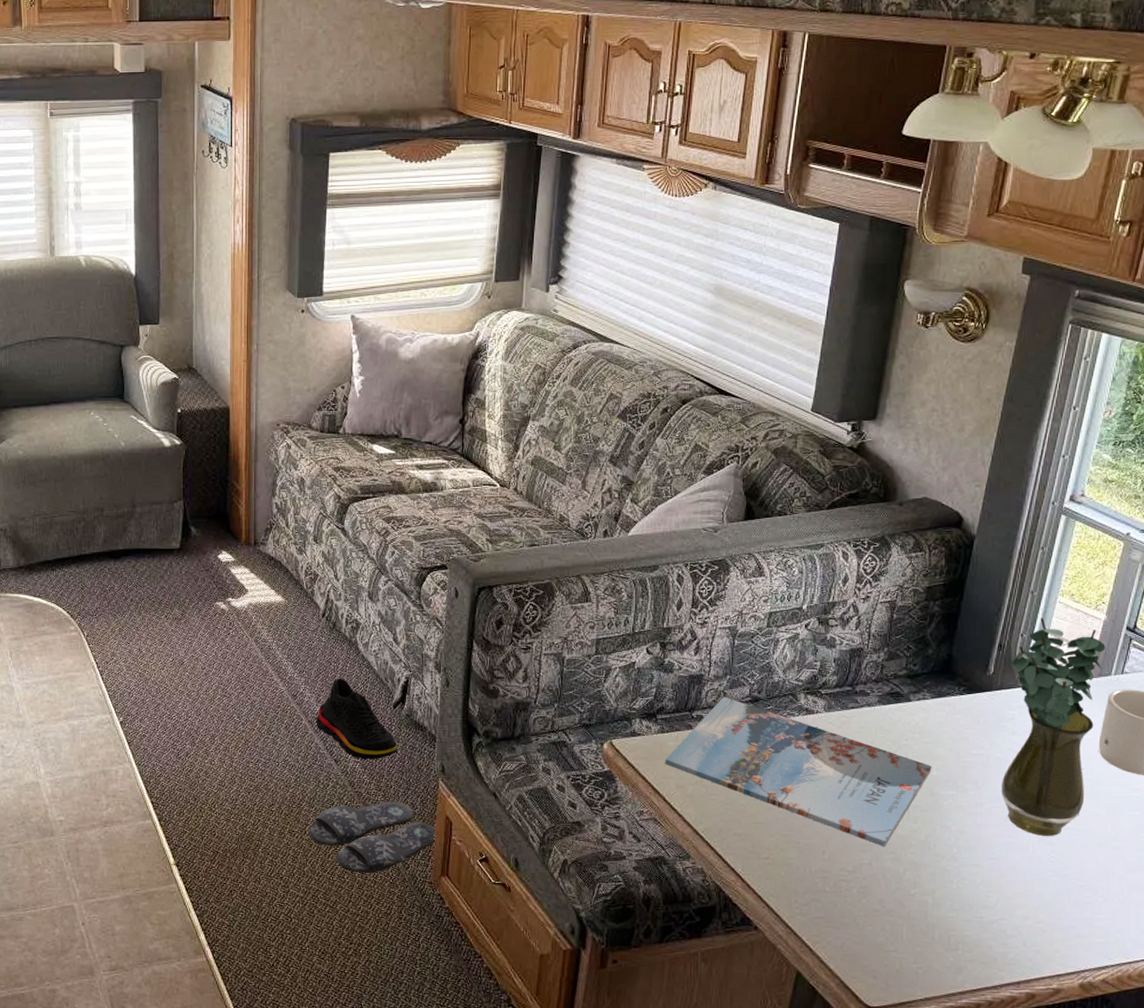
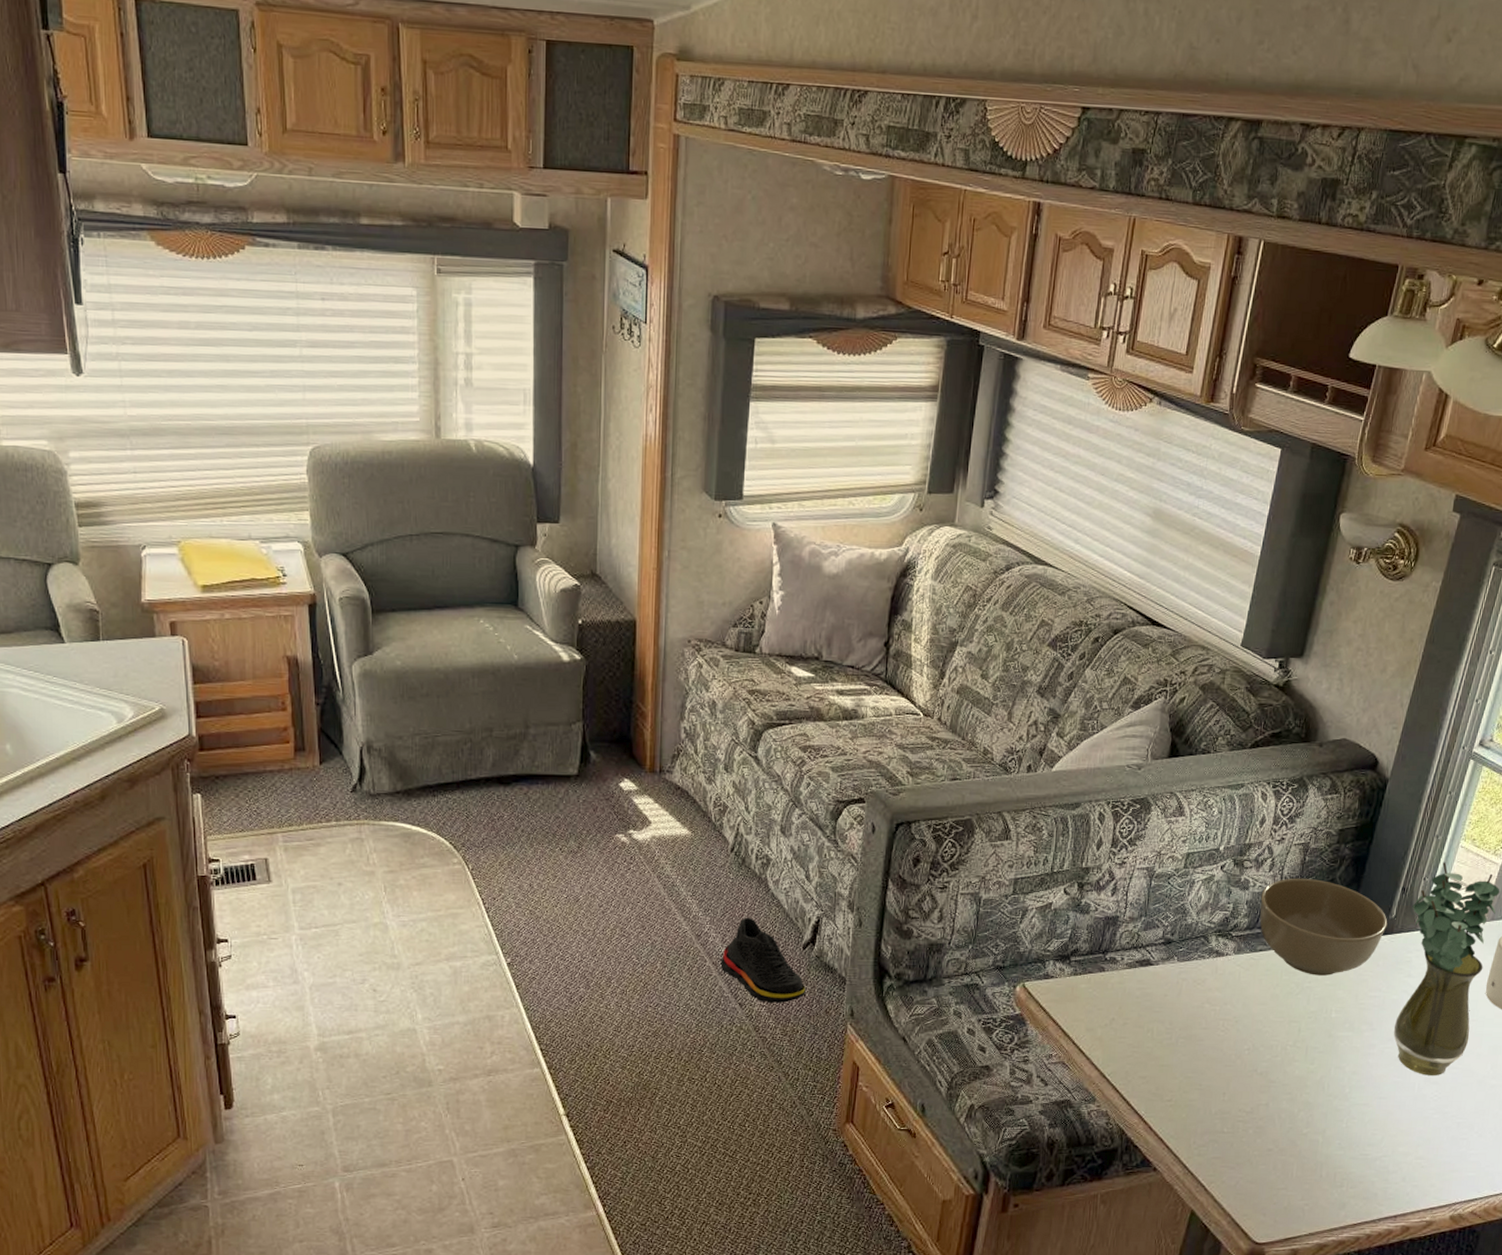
slippers: present [310,801,436,873] -> none [710,1046,843,1121]
magazine: present [665,696,932,847] -> none [1076,938,1332,1088]
bowl: none [848,635,986,733] -> present [1259,878,1388,976]

